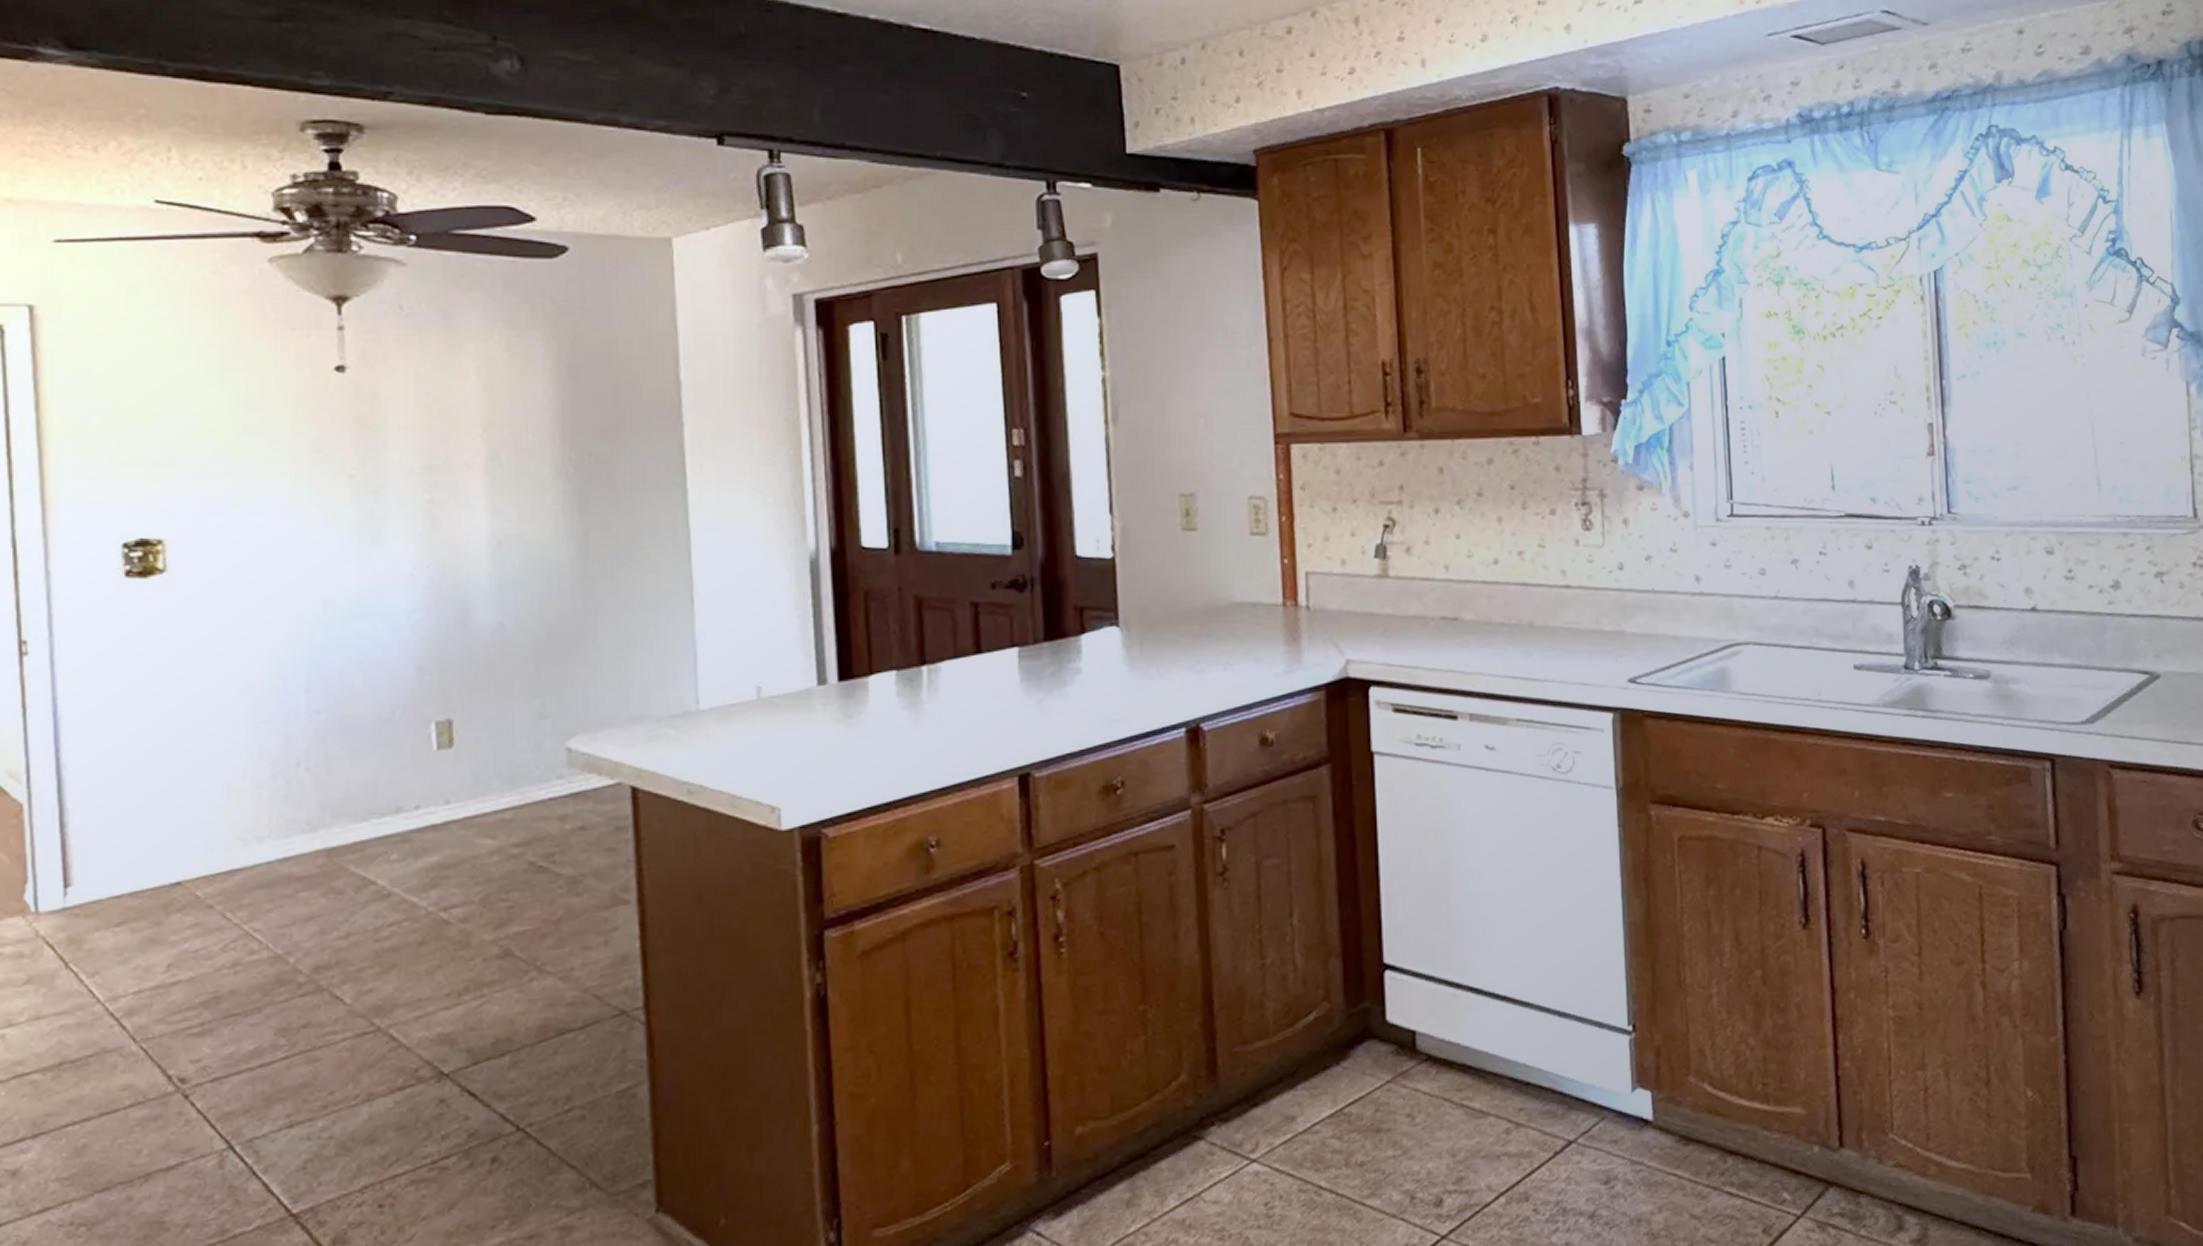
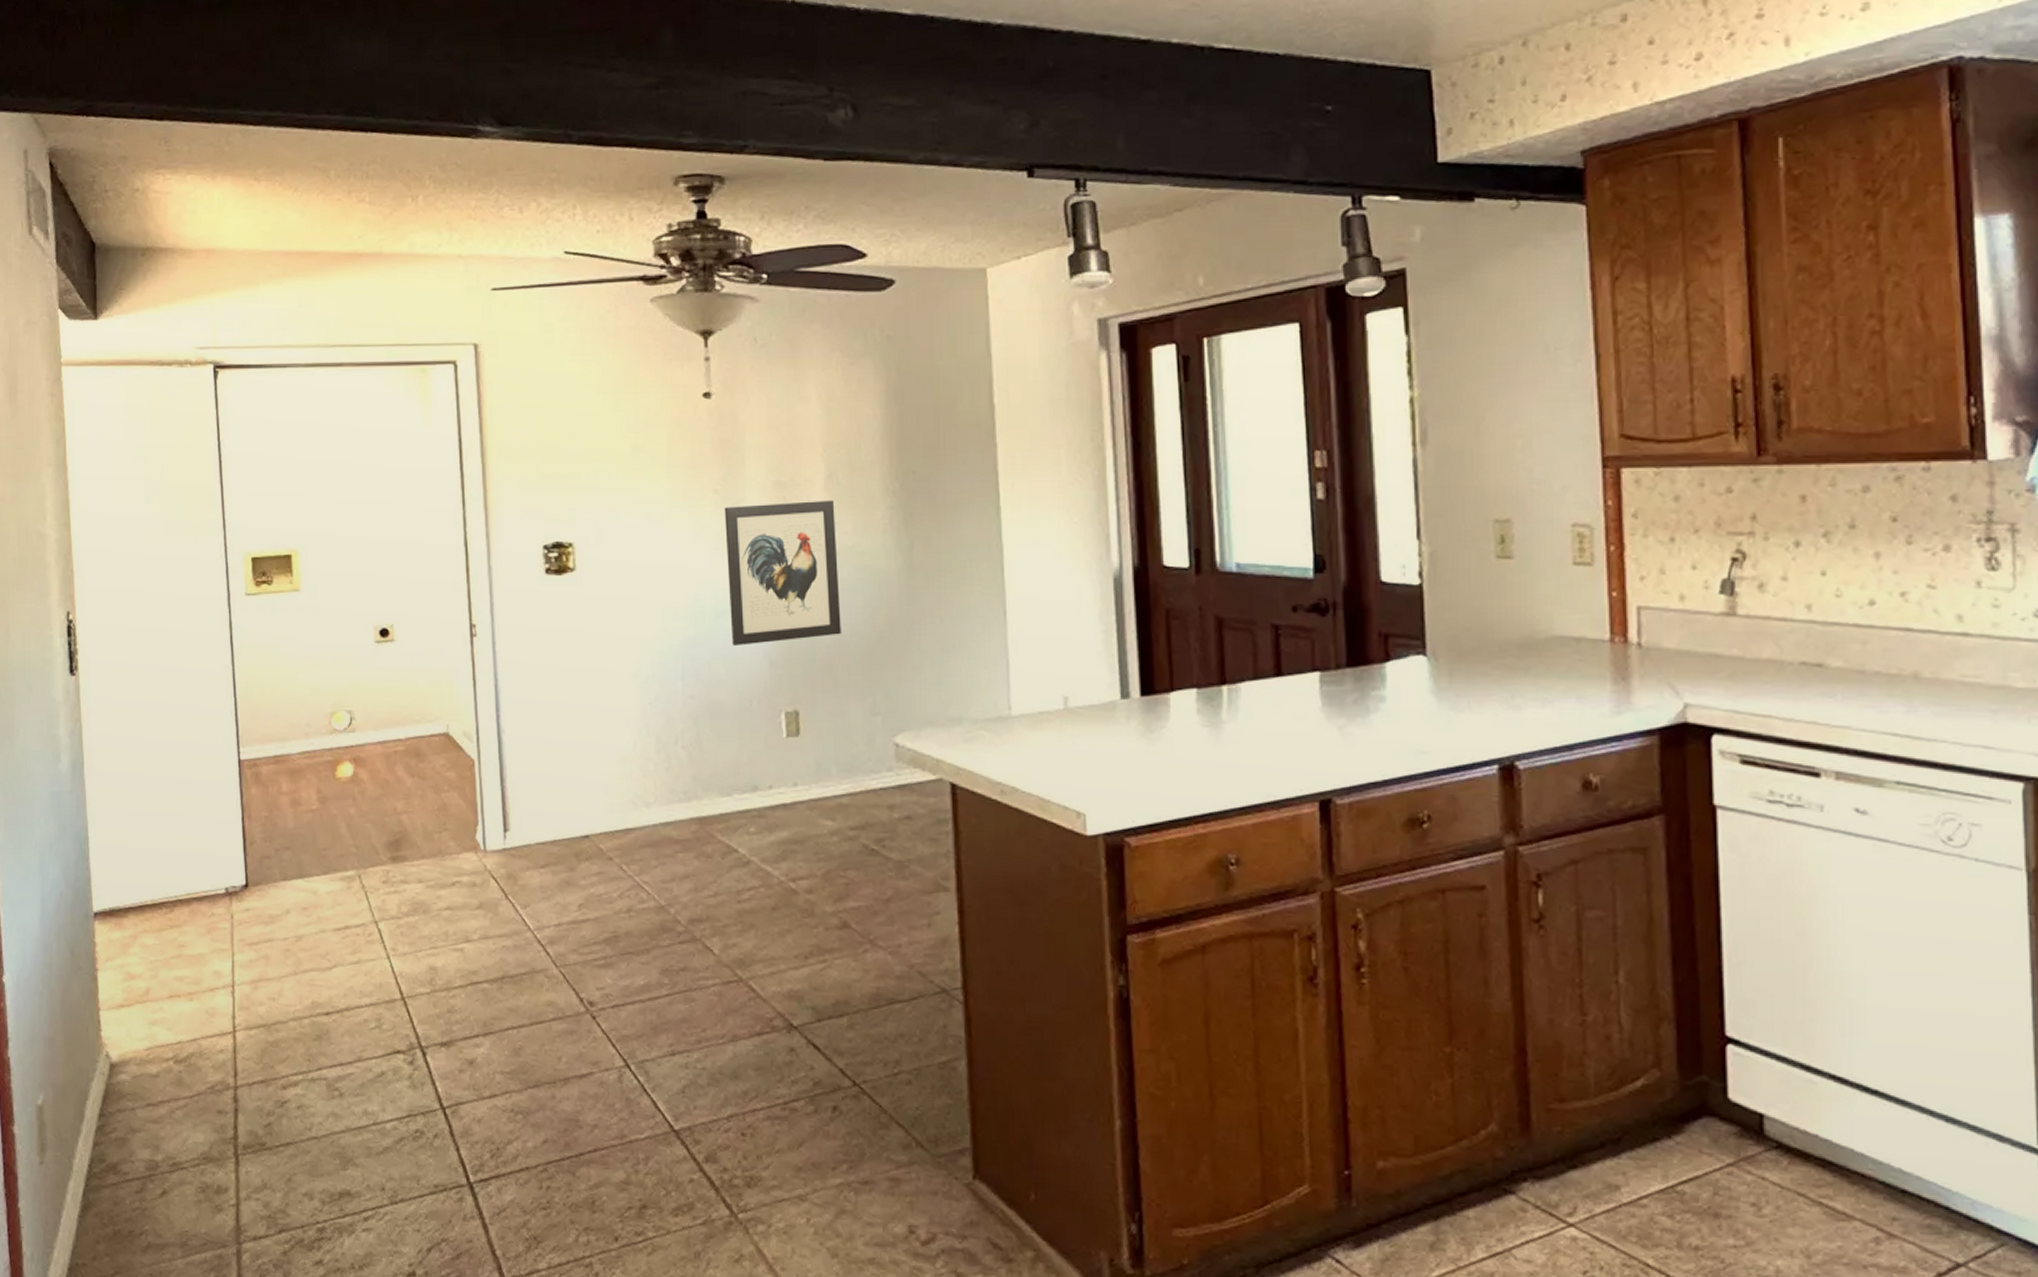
wall art: none [361,484,504,650] -> present [724,500,841,645]

